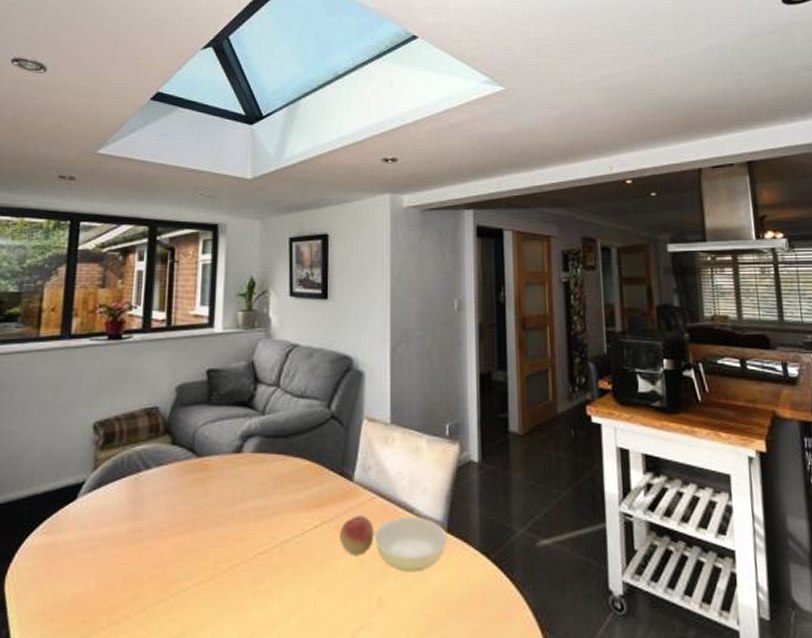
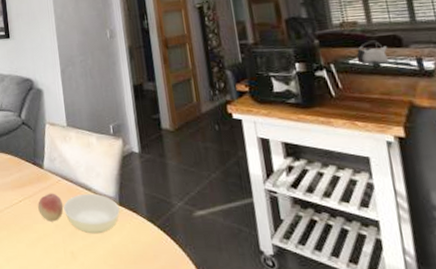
kettle: none [725,339,757,368] -> present [356,40,390,66]

